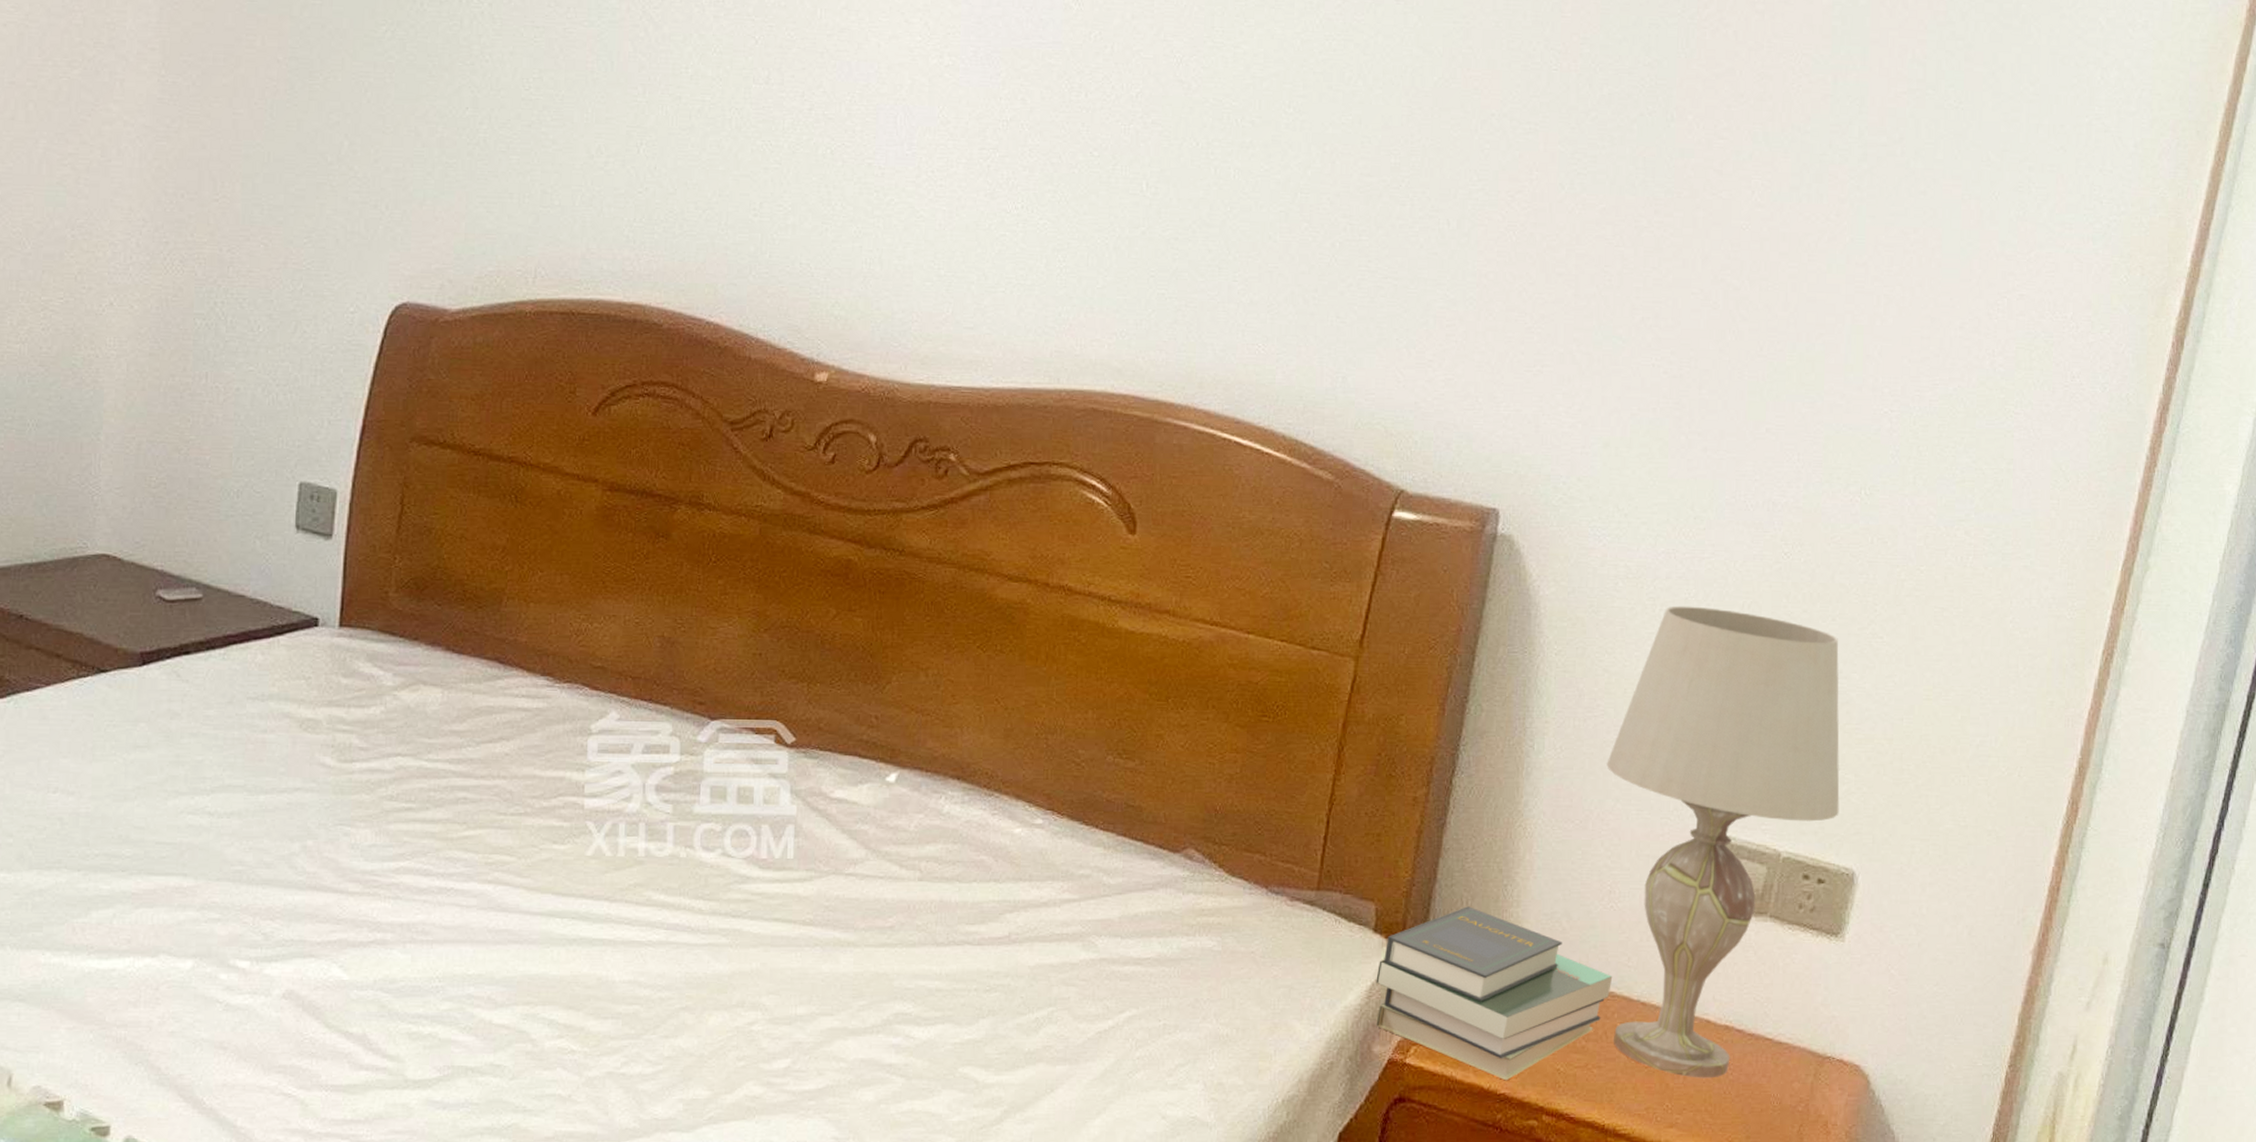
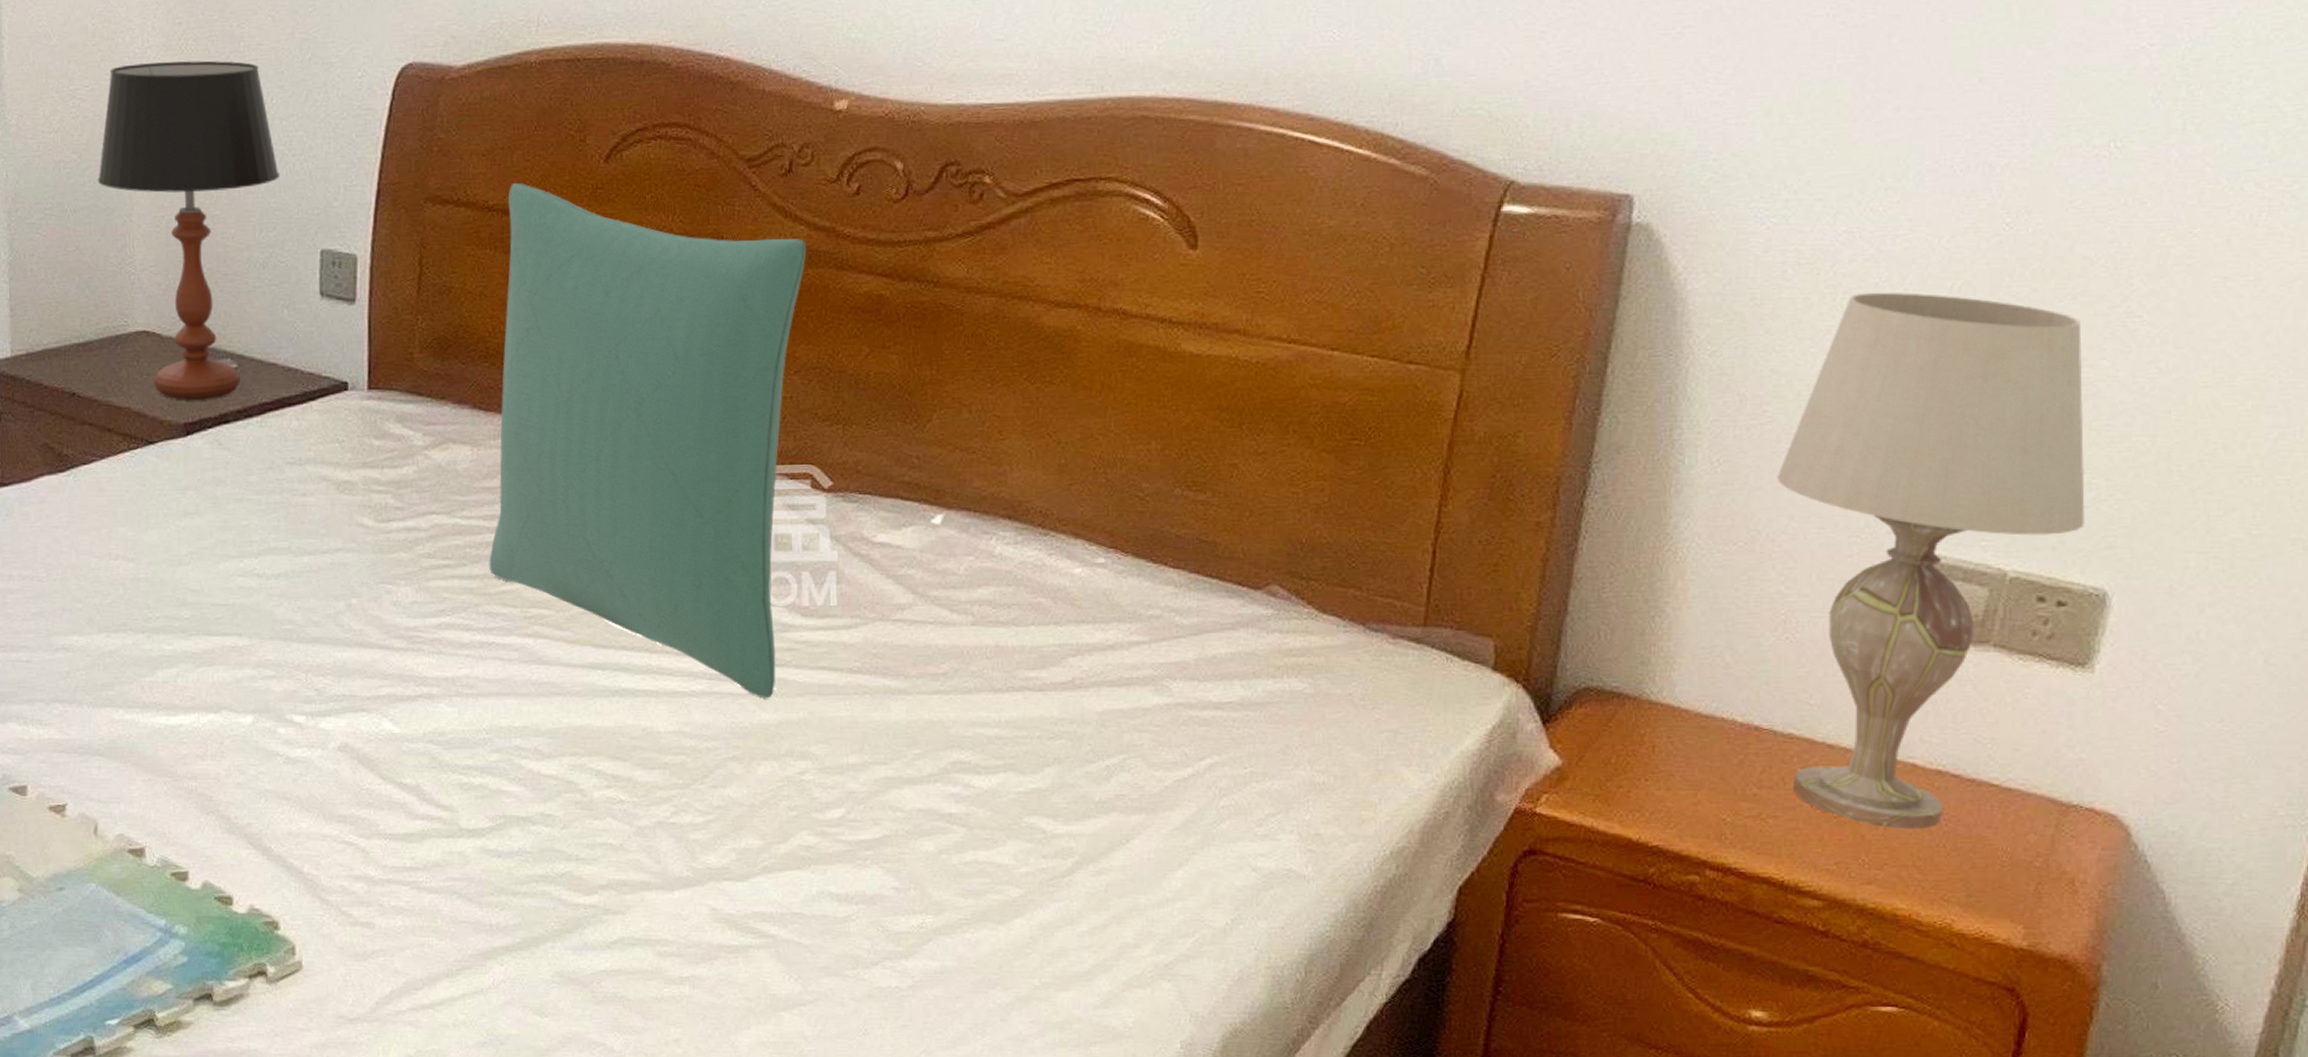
table lamp: none [64,279,261,629] -> present [97,60,279,400]
pillow: none [453,428,783,949] -> present [489,182,807,699]
books: present [1376,906,1613,1081] -> none [1497,641,1791,832]

